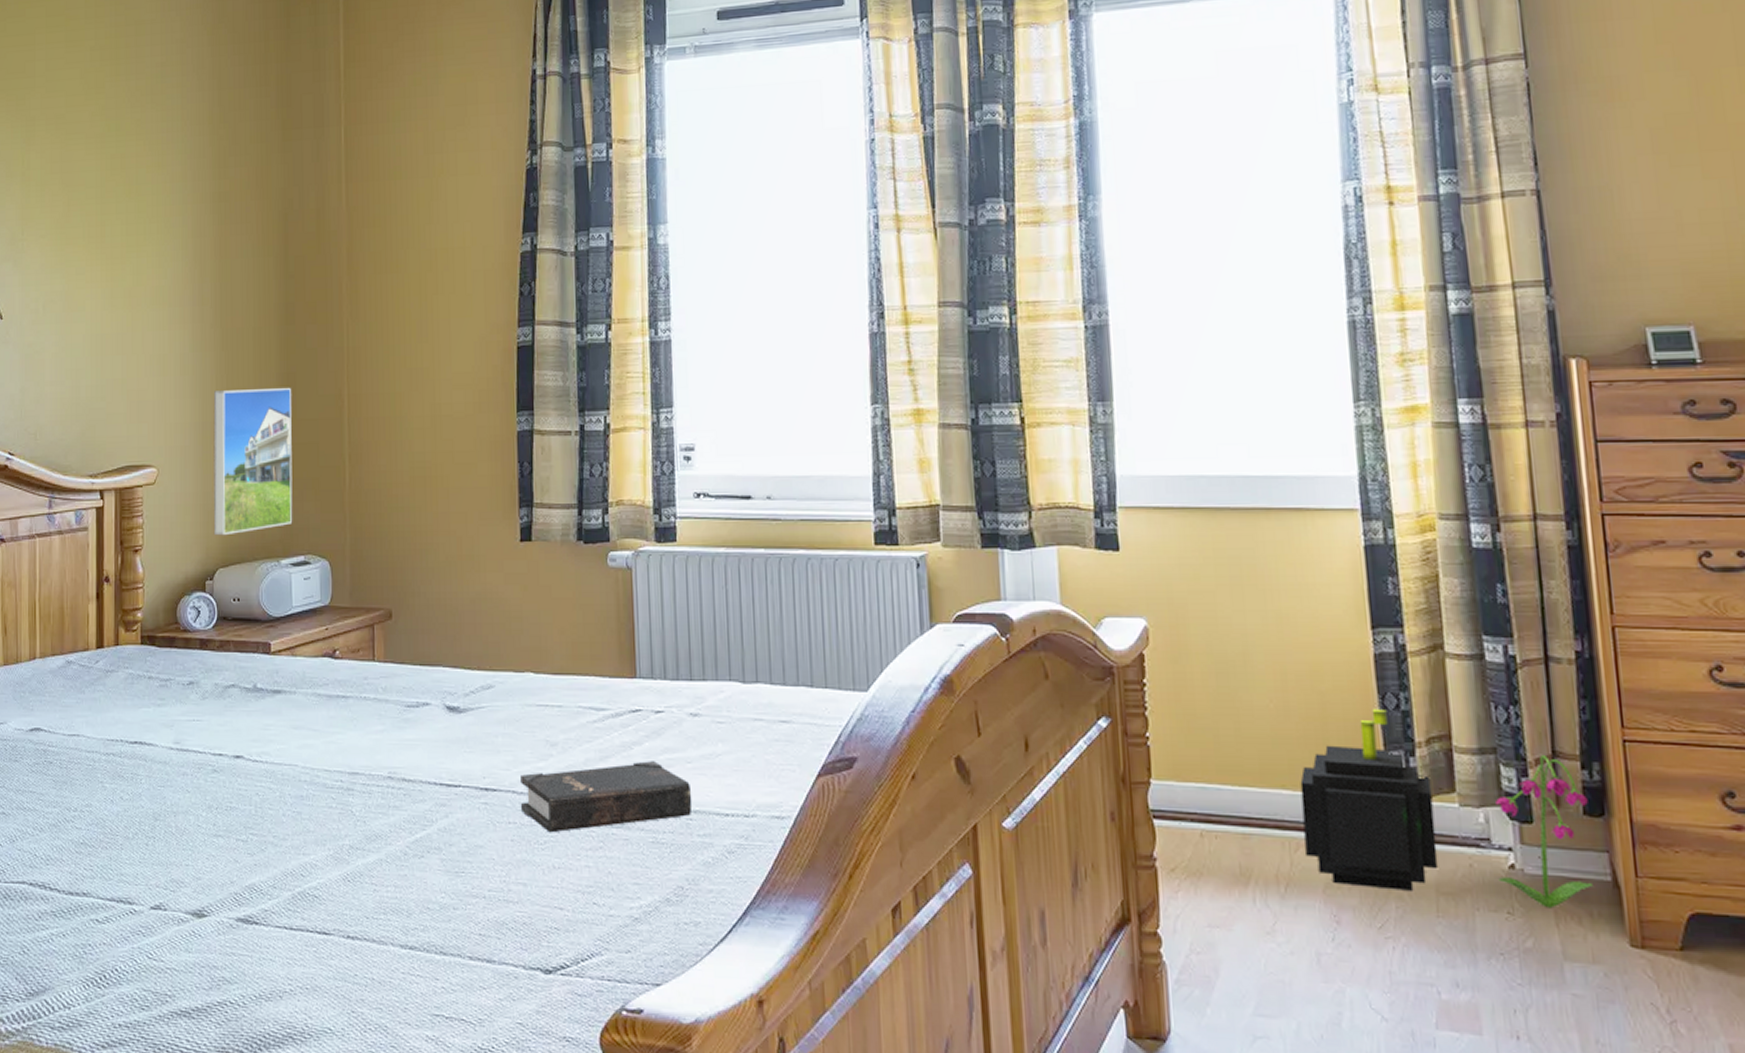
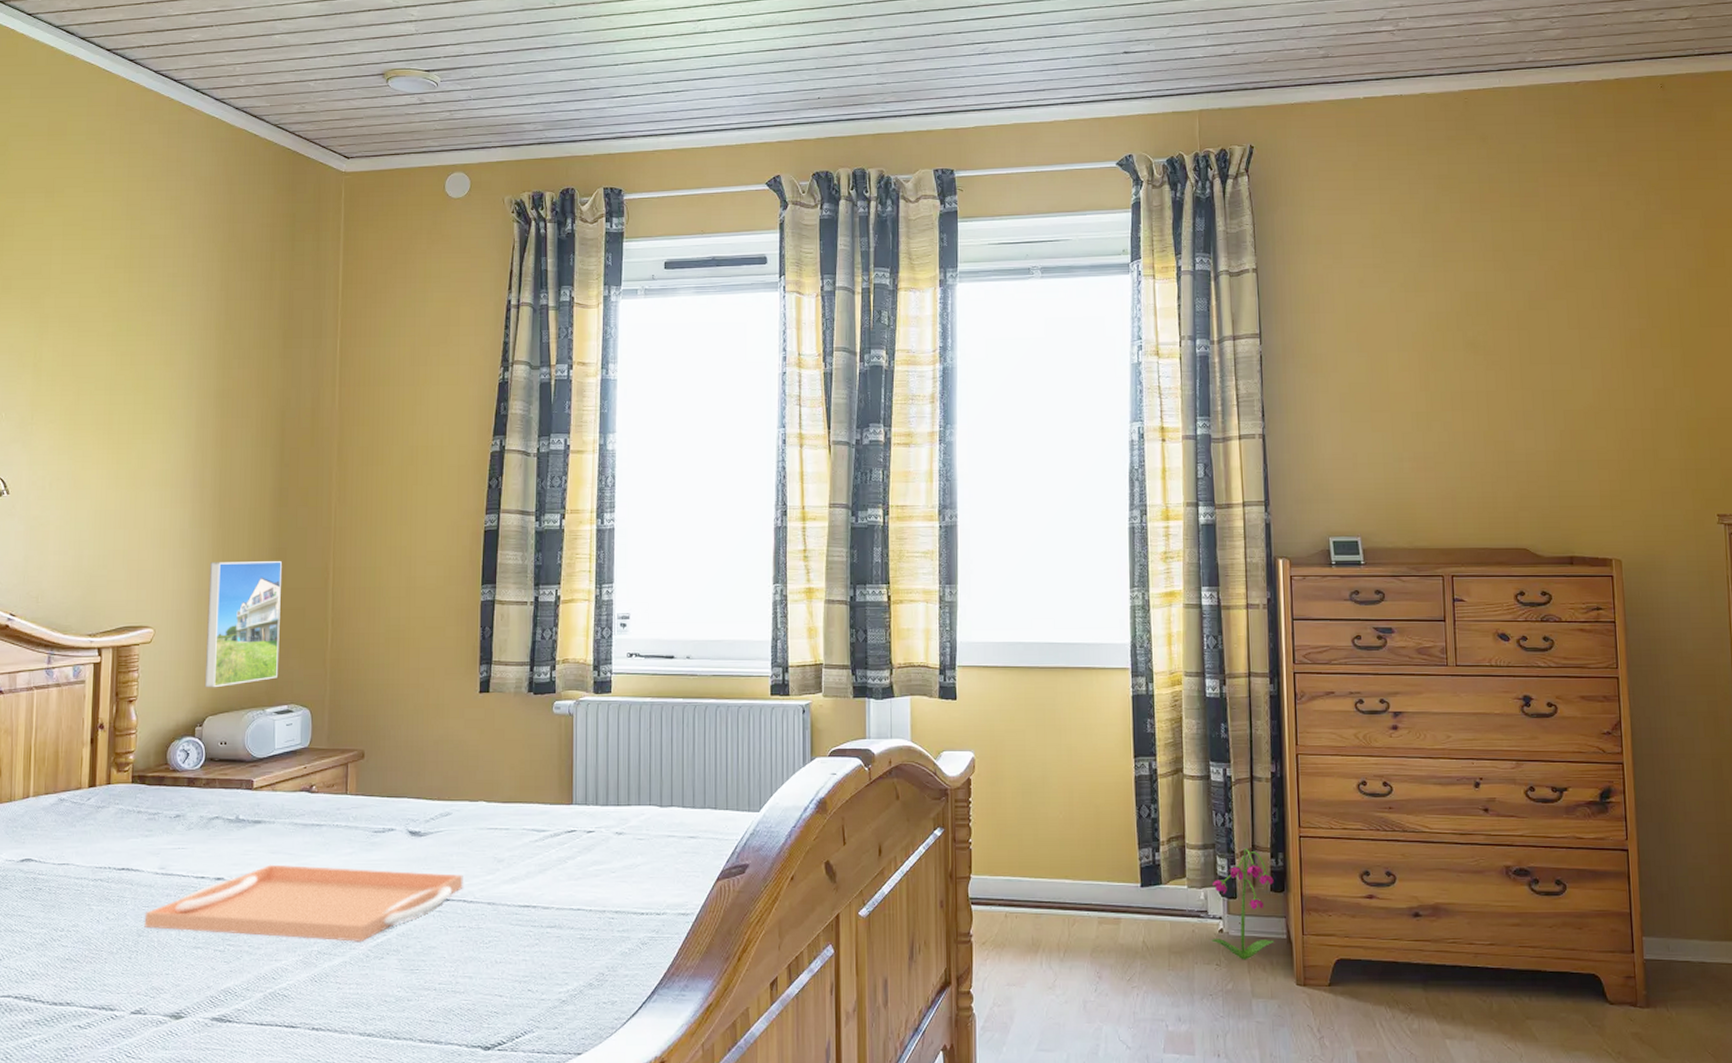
serving tray: none [160,741,512,836] -> present [144,864,463,942]
hardback book: present [520,761,693,833] -> none [469,872,615,934]
plant pot: present [1300,708,1439,891] -> none [1078,817,1171,952]

